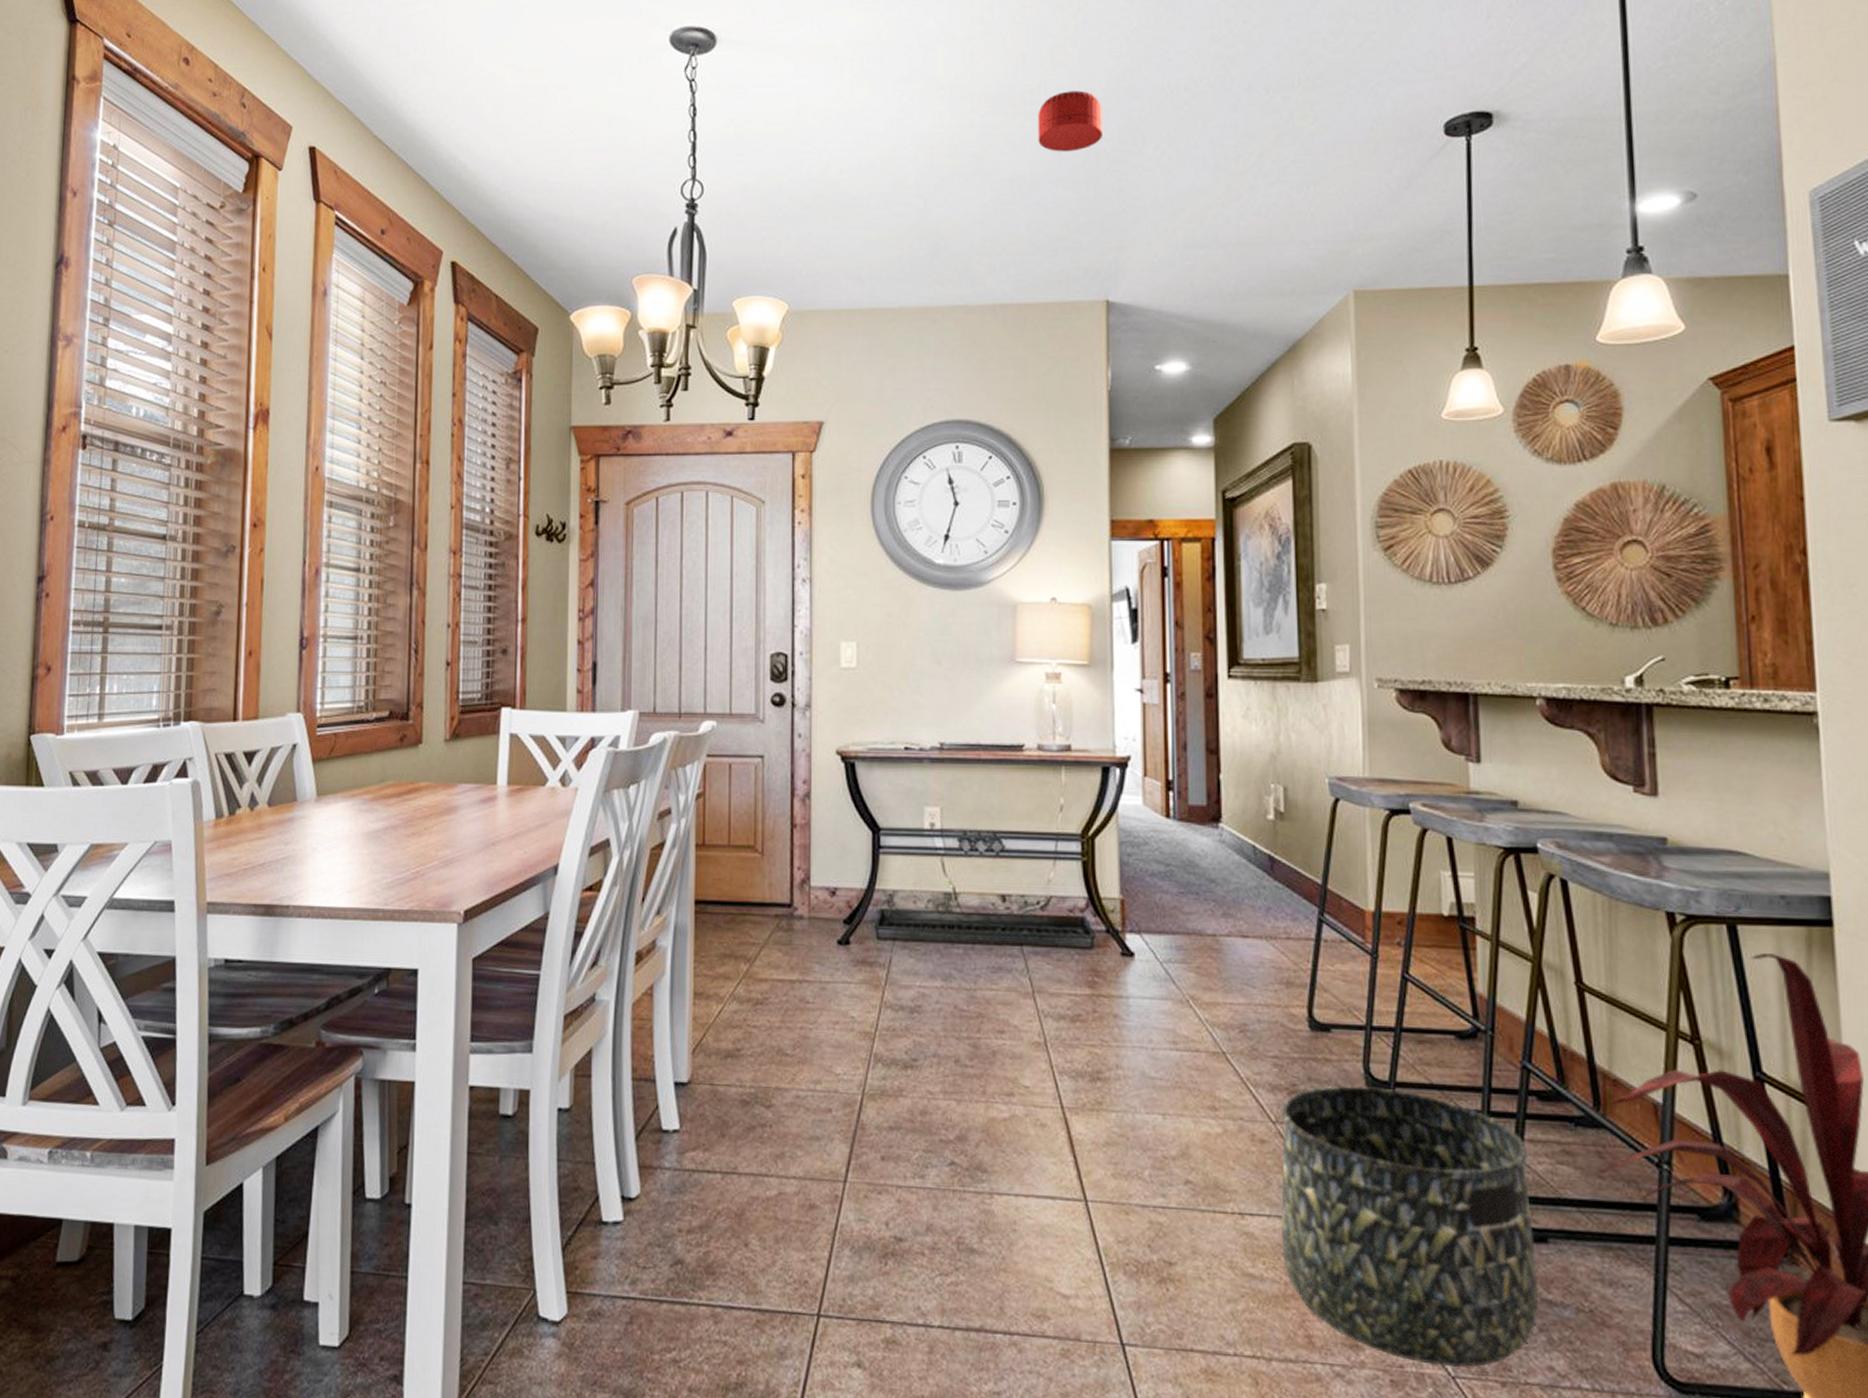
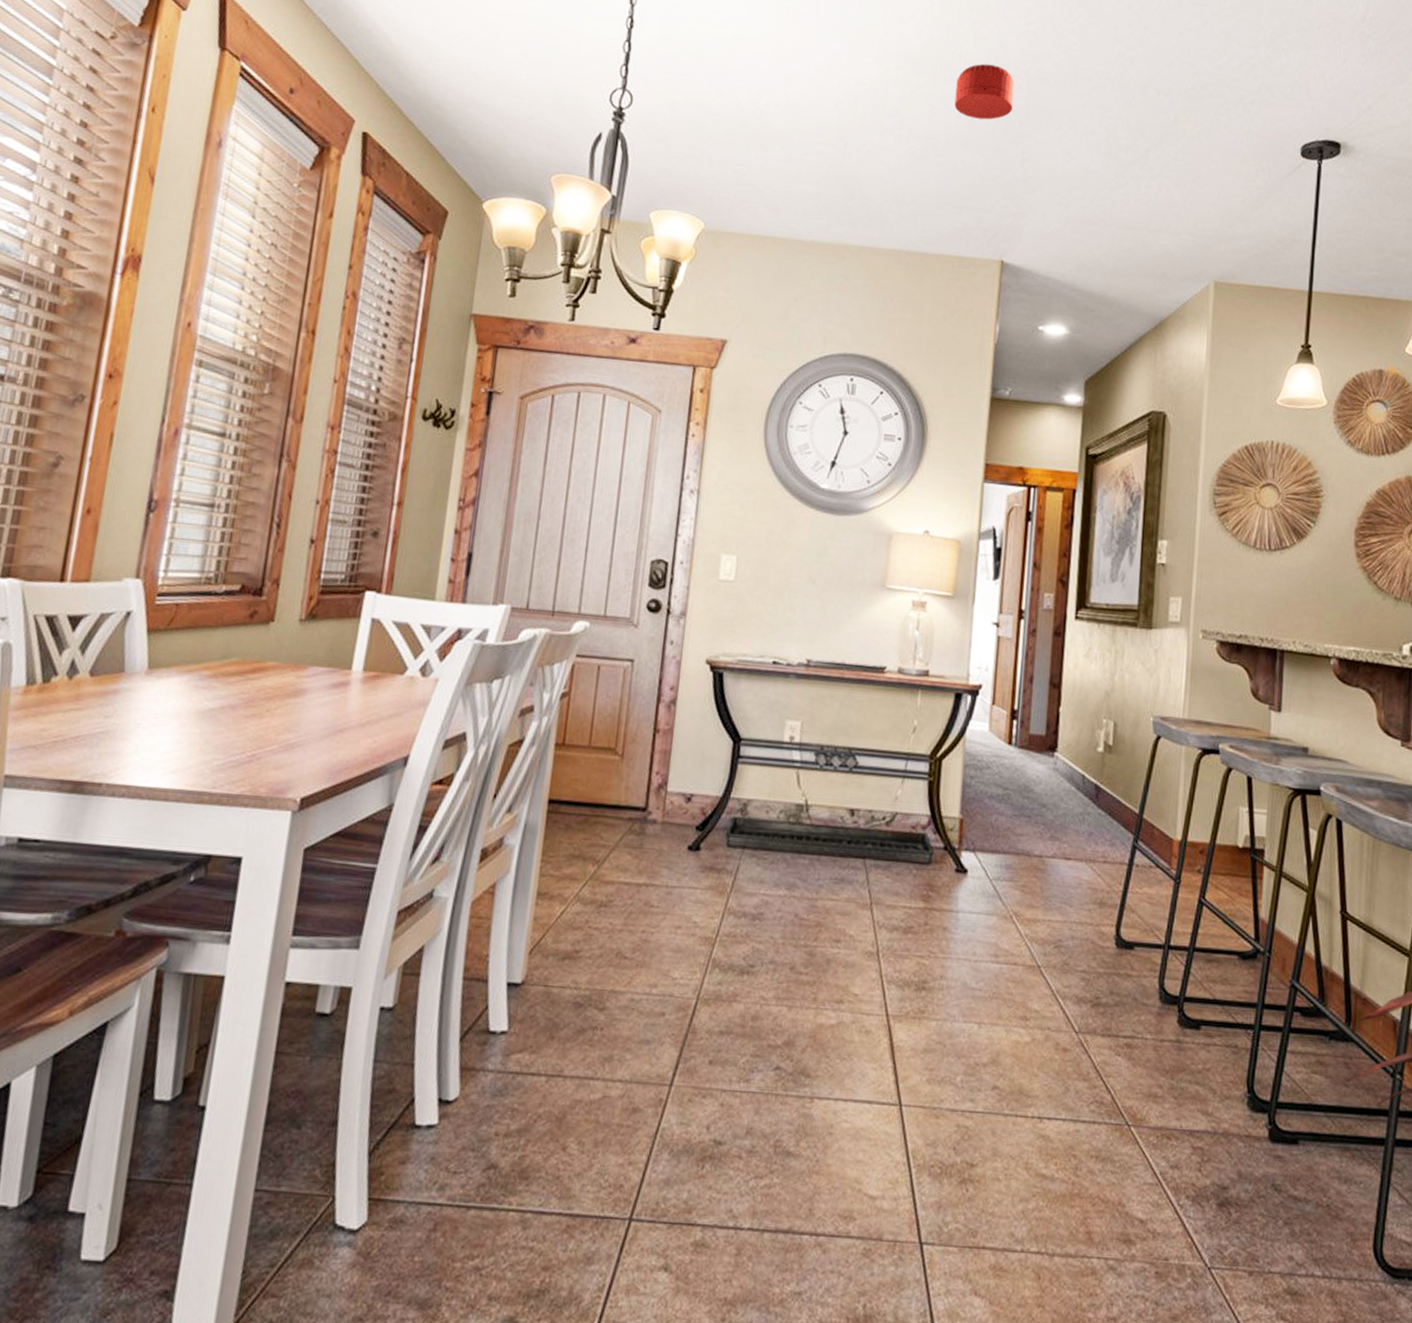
basket: present [1280,1085,1539,1368] -> none [1072,999,1289,1260]

